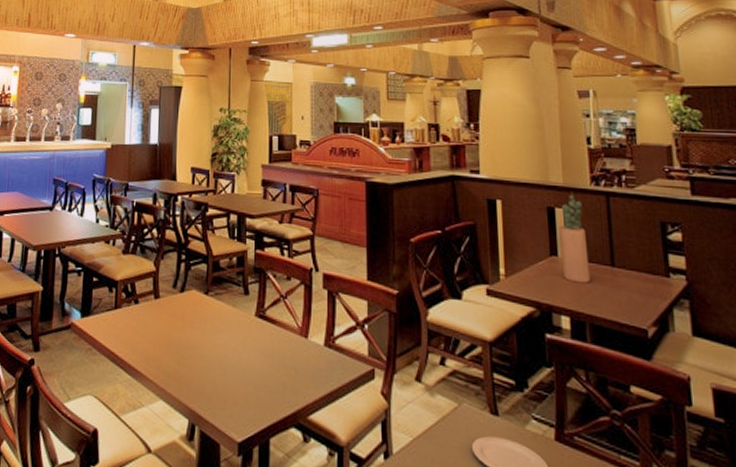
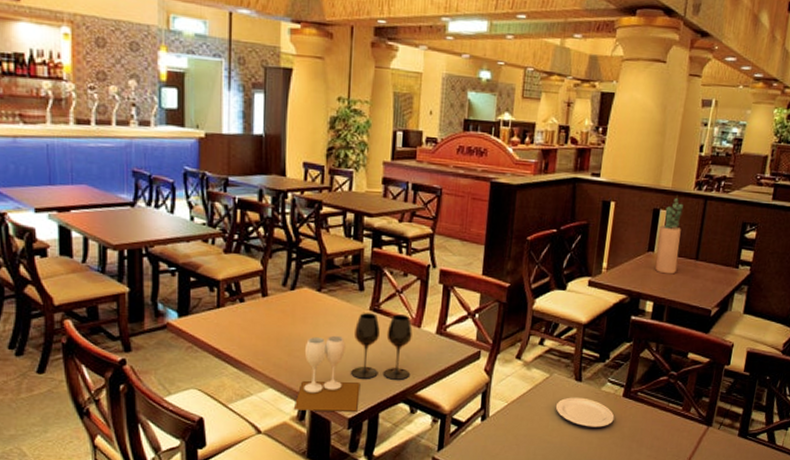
wineglass: none [182,343,249,435] -> present [293,335,361,411]
wine glass: none [239,319,299,400] -> present [351,313,413,380]

